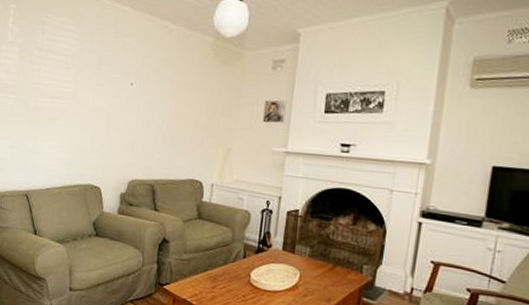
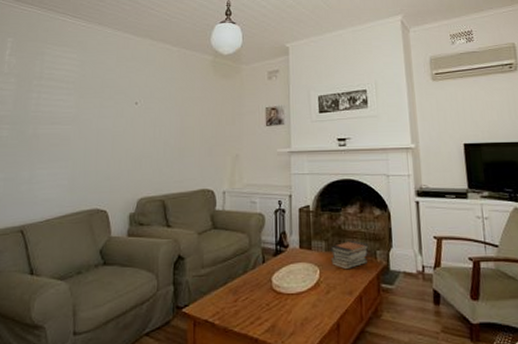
book stack: none [313,250,356,279] -> present [330,240,369,270]

